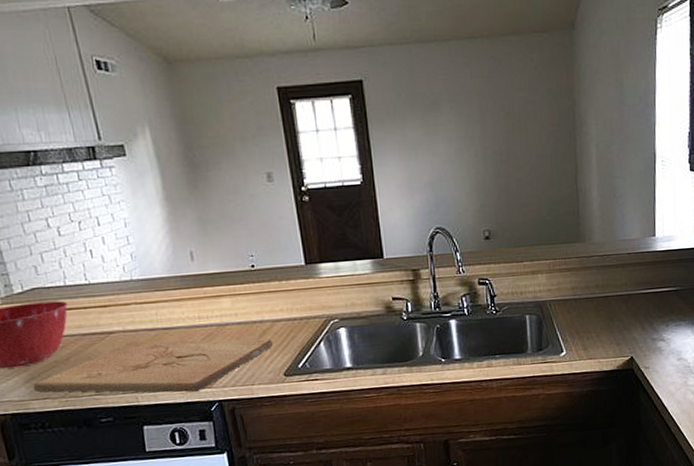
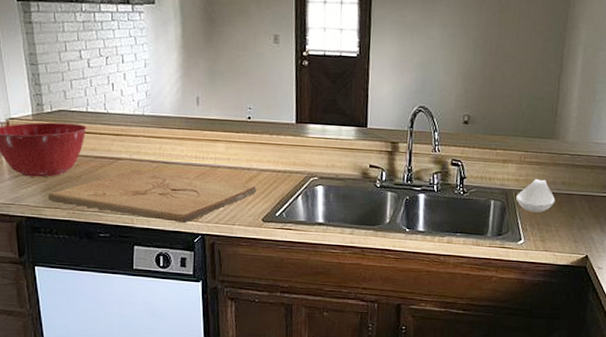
spoon rest: none [551,285,592,321] -> present [516,179,555,213]

